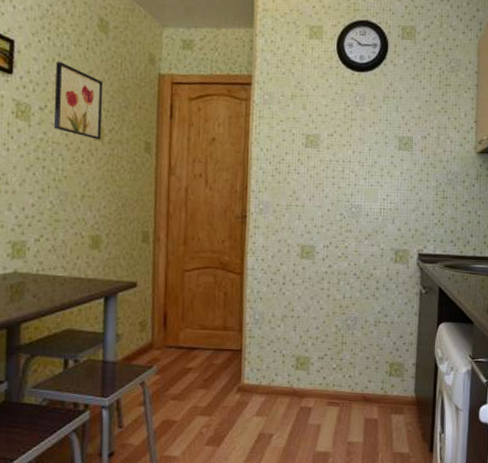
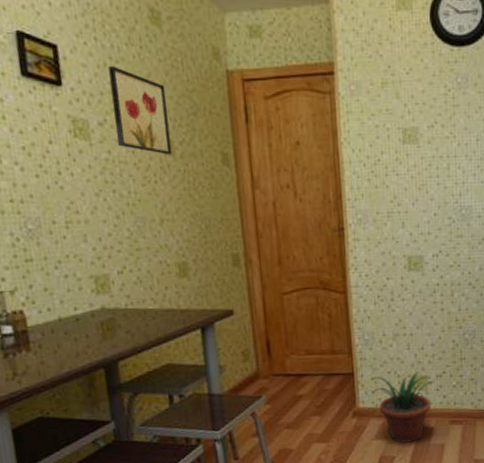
potted plant: none [257,352,317,421] -> present [372,372,435,443]

